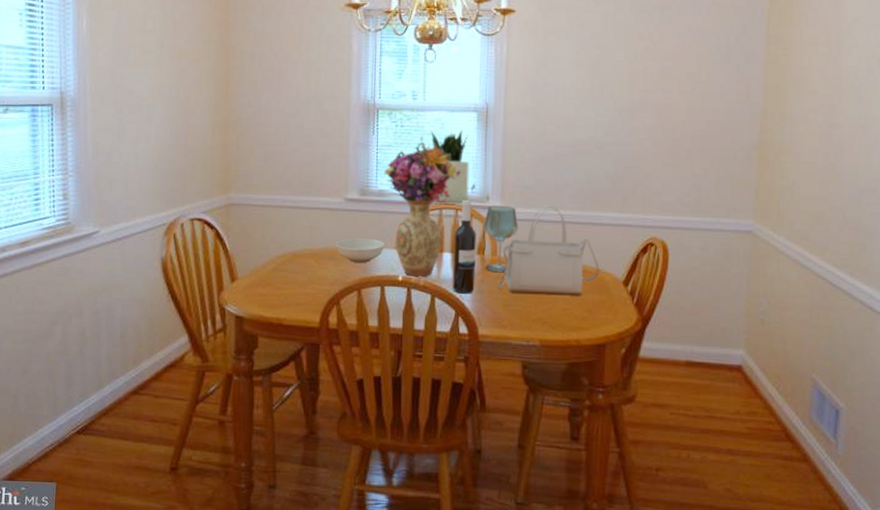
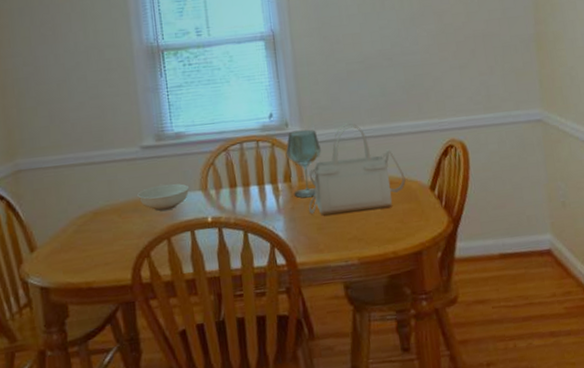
flower arrangement: present [384,136,466,277] -> none [178,72,261,216]
planter: present [430,129,472,204] -> none [219,59,272,138]
wine bottle: present [453,199,476,294] -> none [258,129,287,225]

